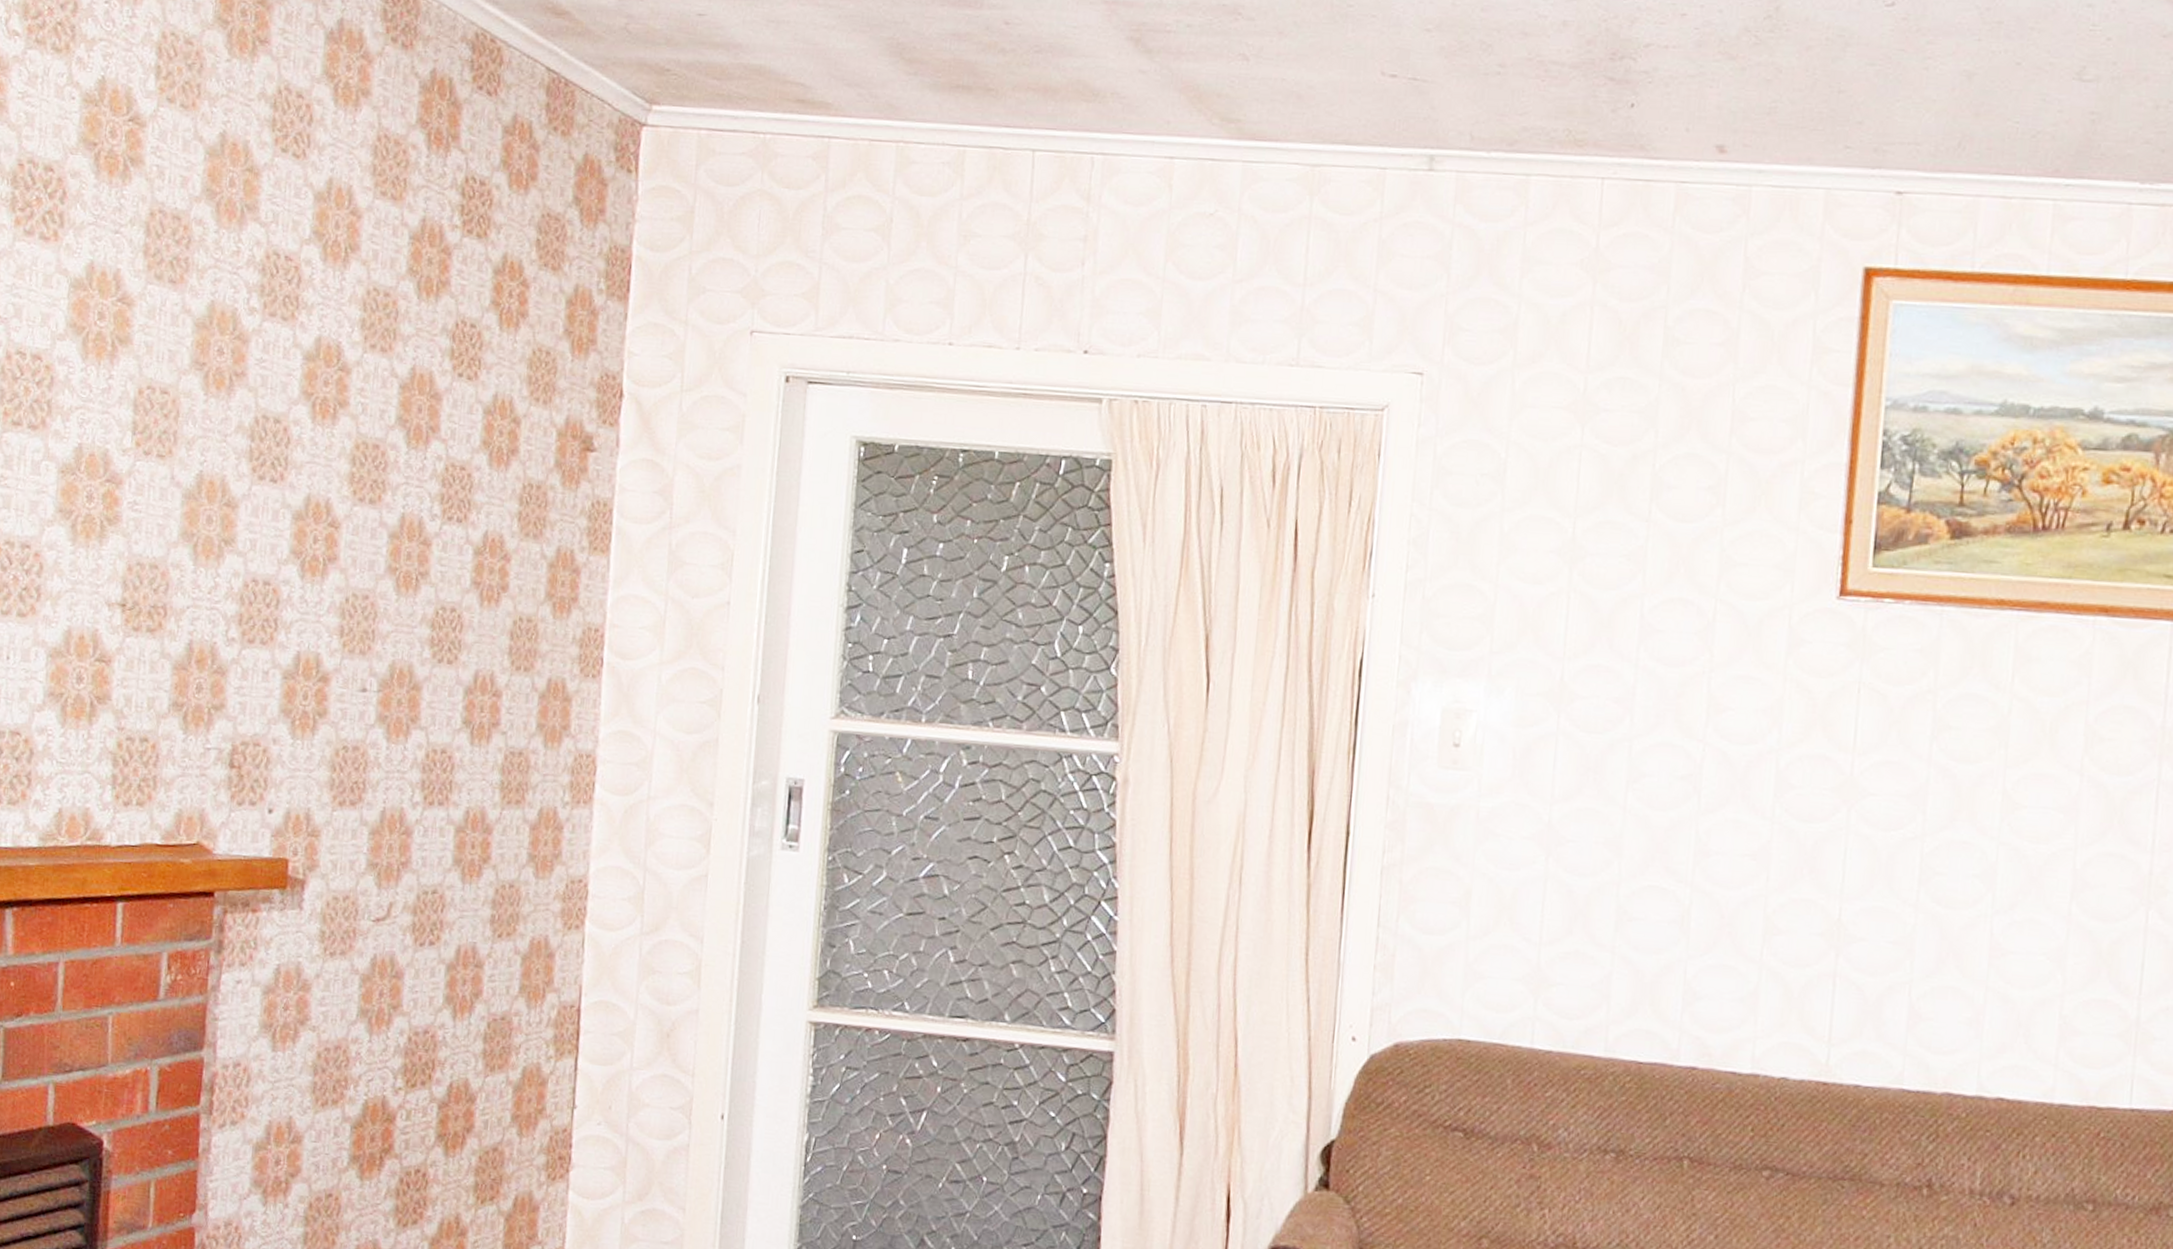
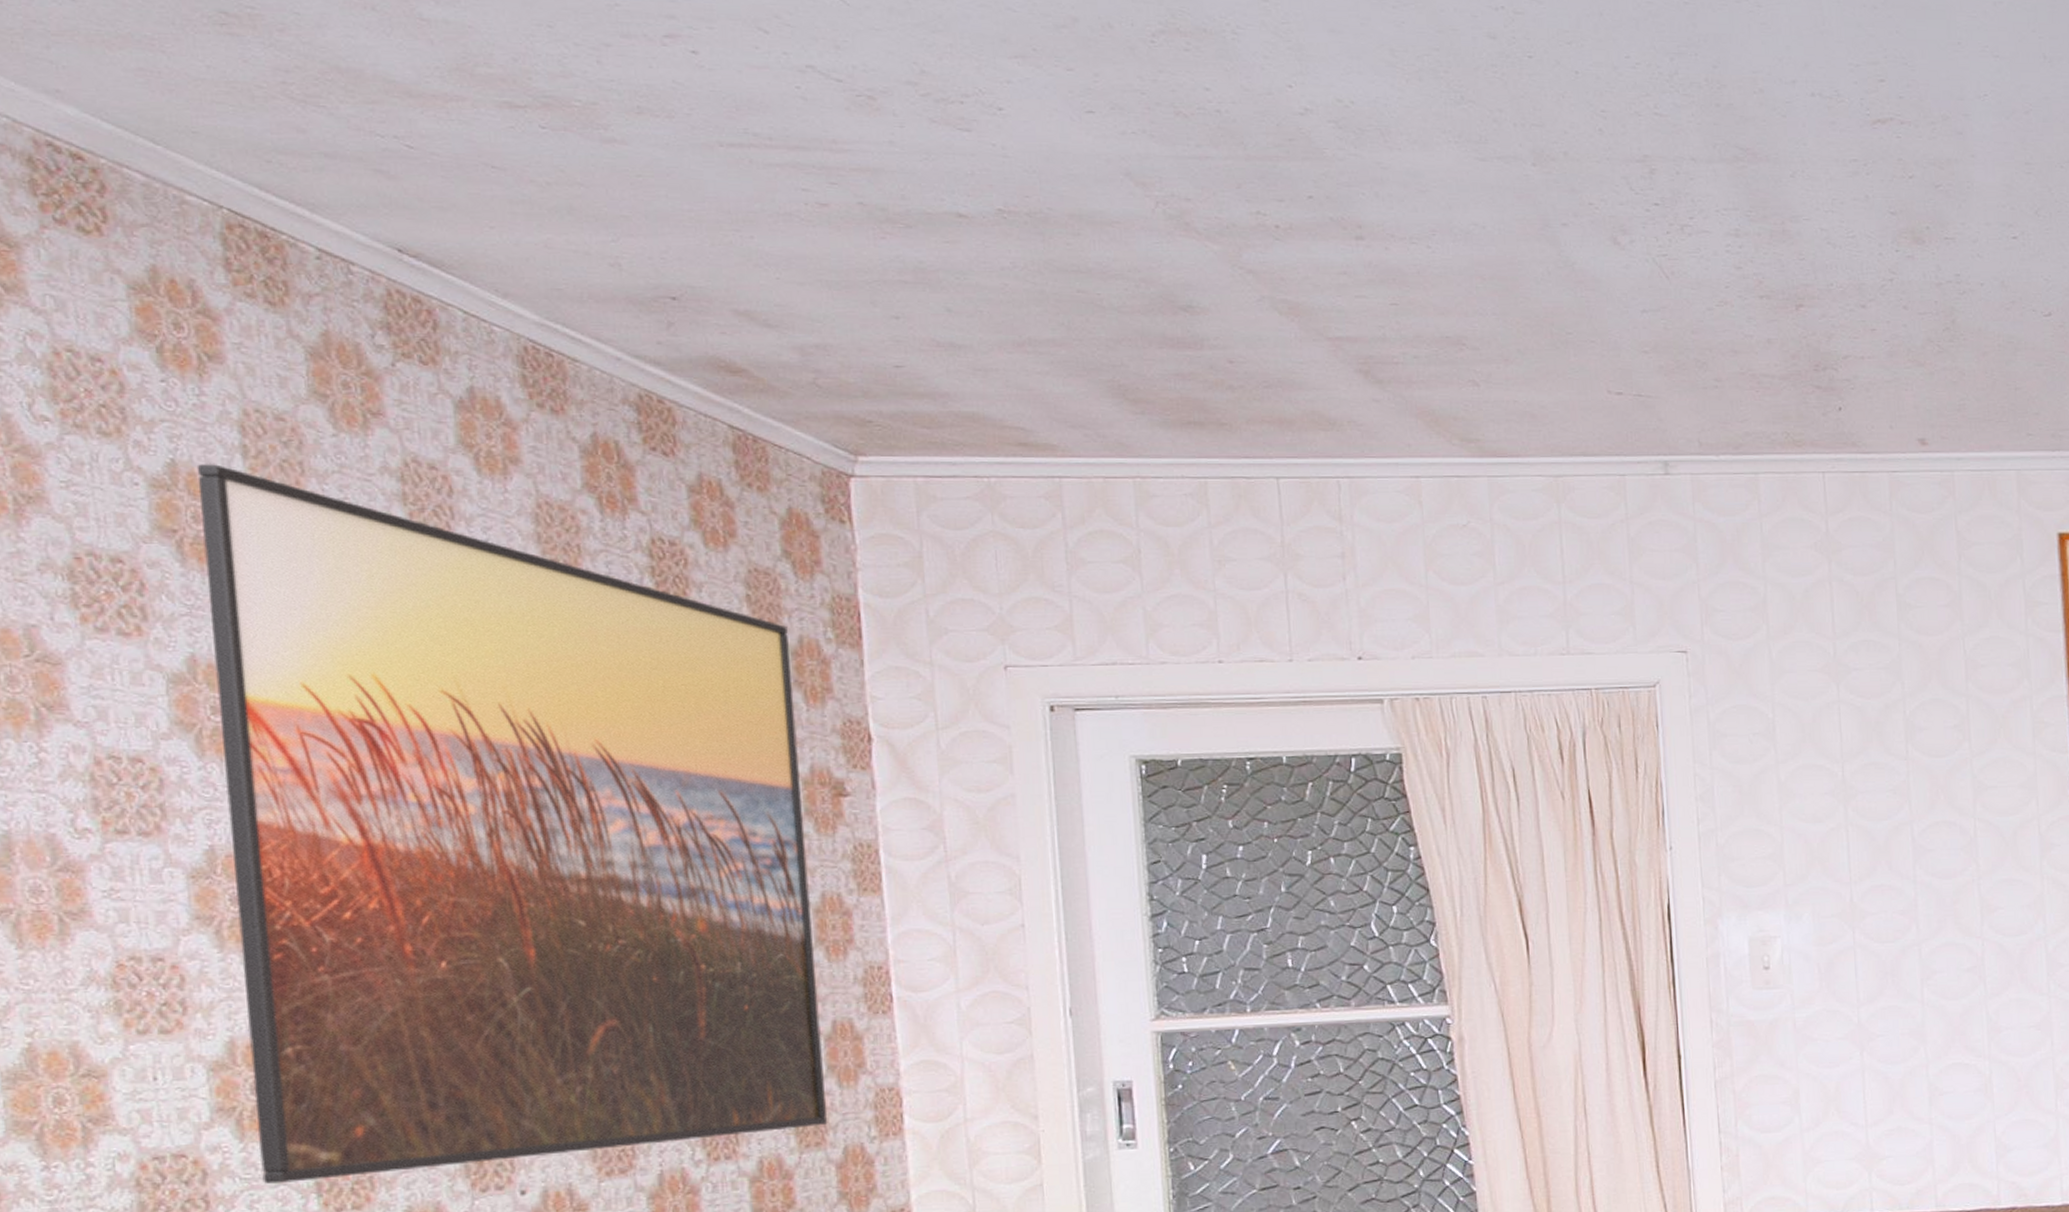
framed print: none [73,81,567,784] -> present [196,463,828,1184]

